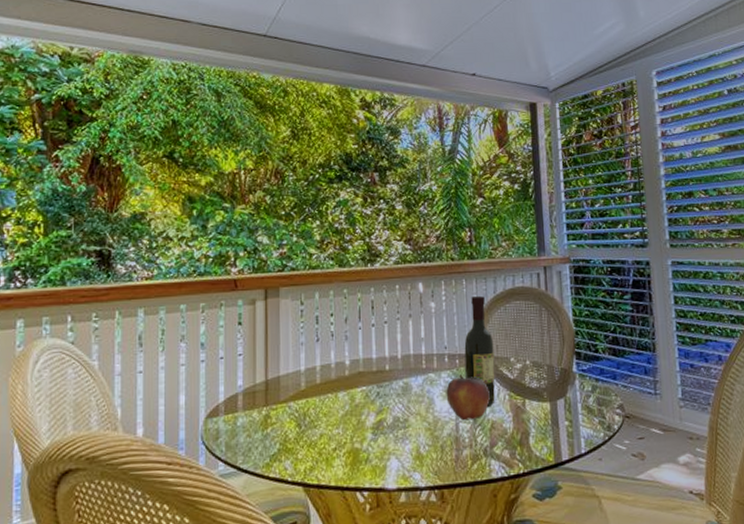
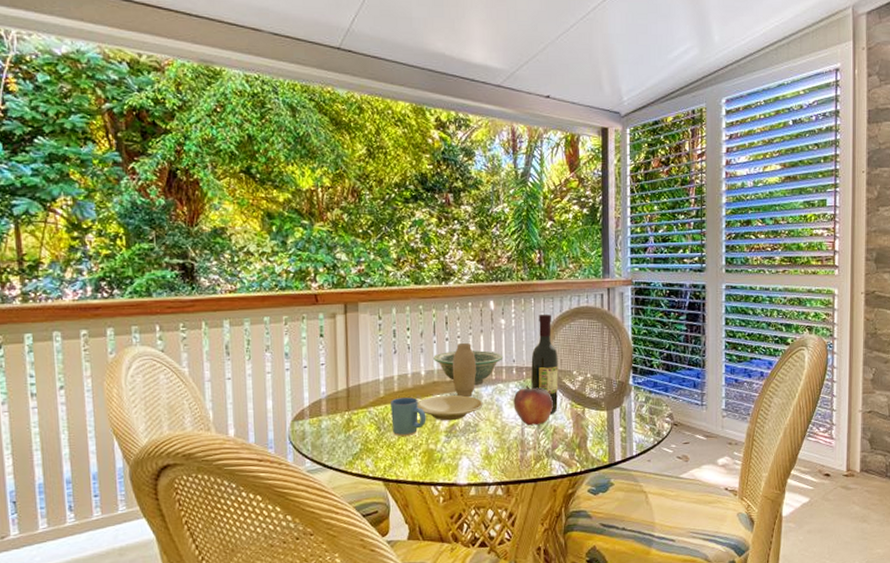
mug: none [312,390,351,434] -> present [391,397,426,436]
saucer: none [341,386,413,416] -> present [417,394,483,421]
bowl: none [359,337,434,376] -> present [433,350,503,386]
vase: none [378,328,405,389] -> present [452,342,476,397]

